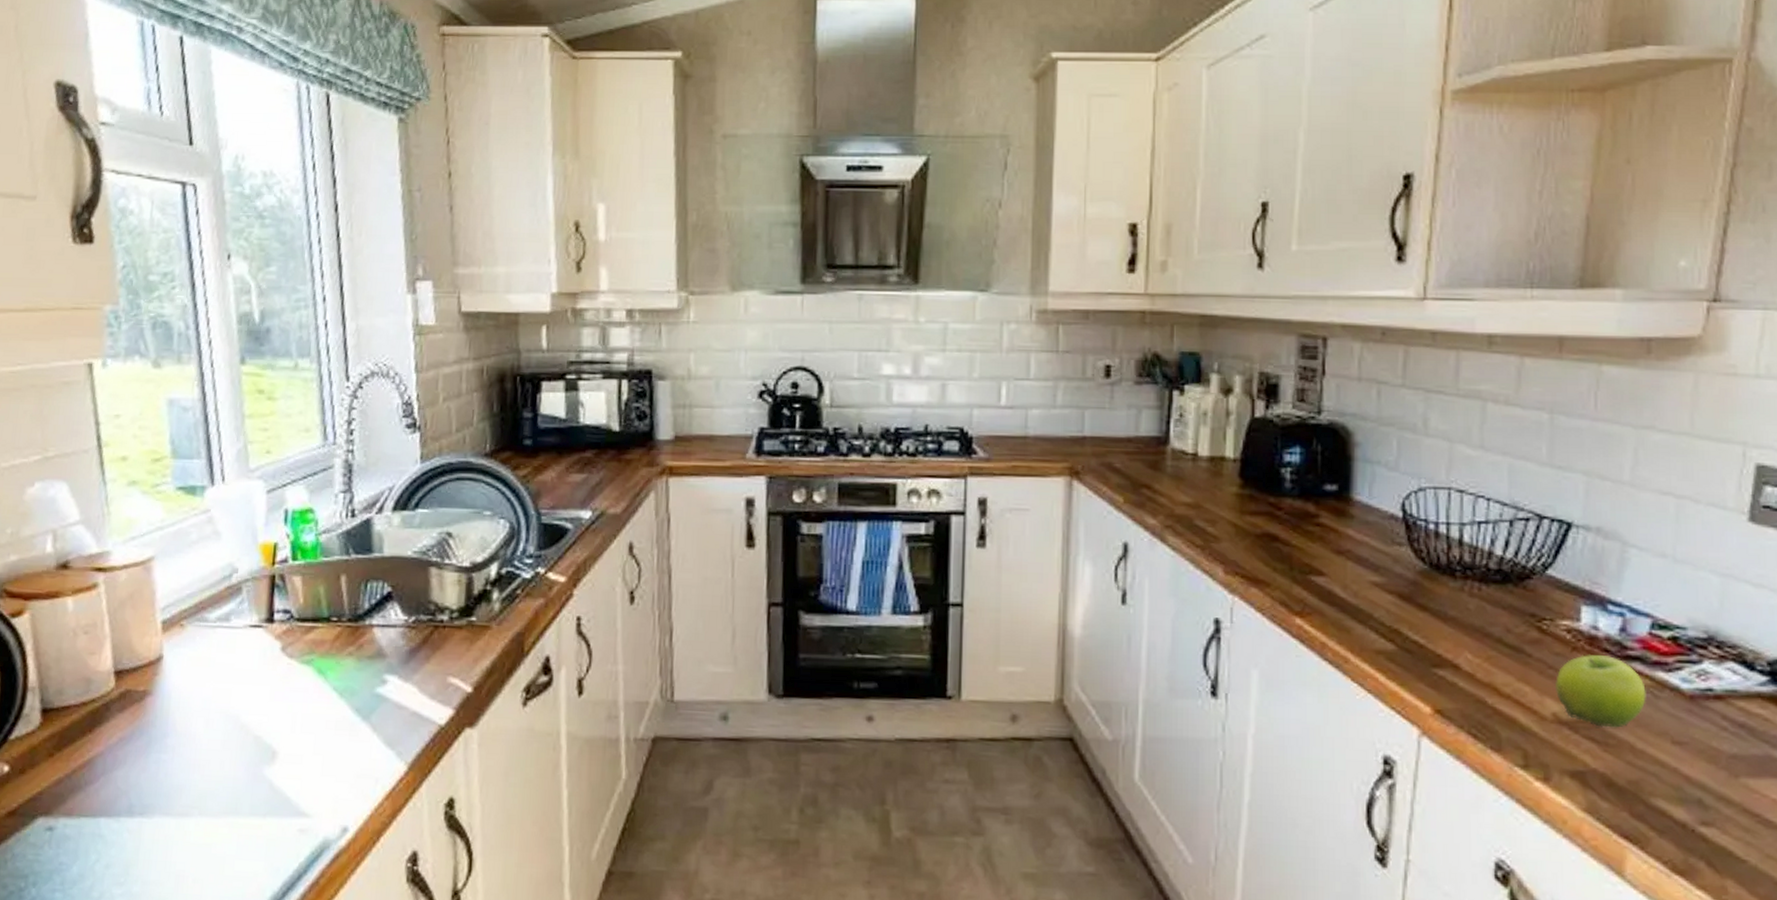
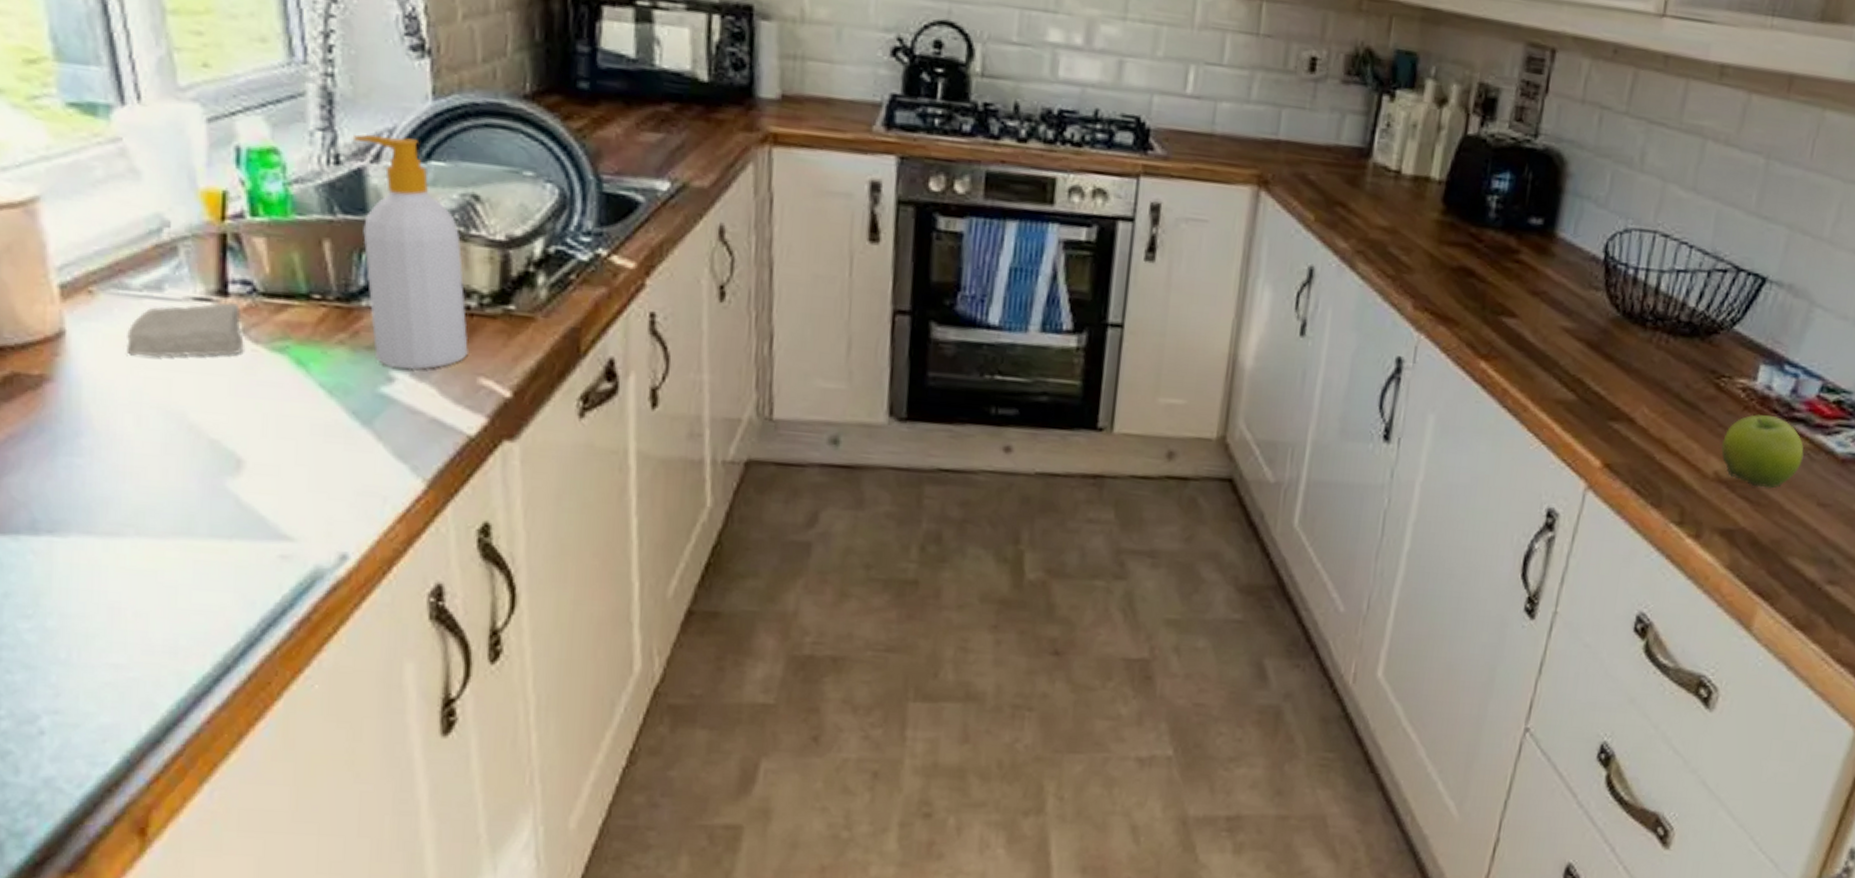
soap bar: none [202,628,283,673] -> present [126,302,244,358]
soap bottle: none [364,492,441,673] -> present [352,134,468,370]

